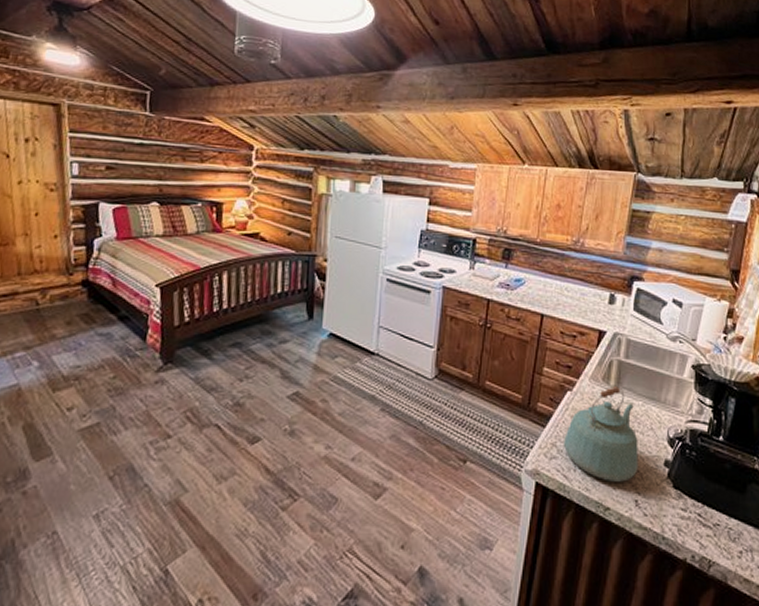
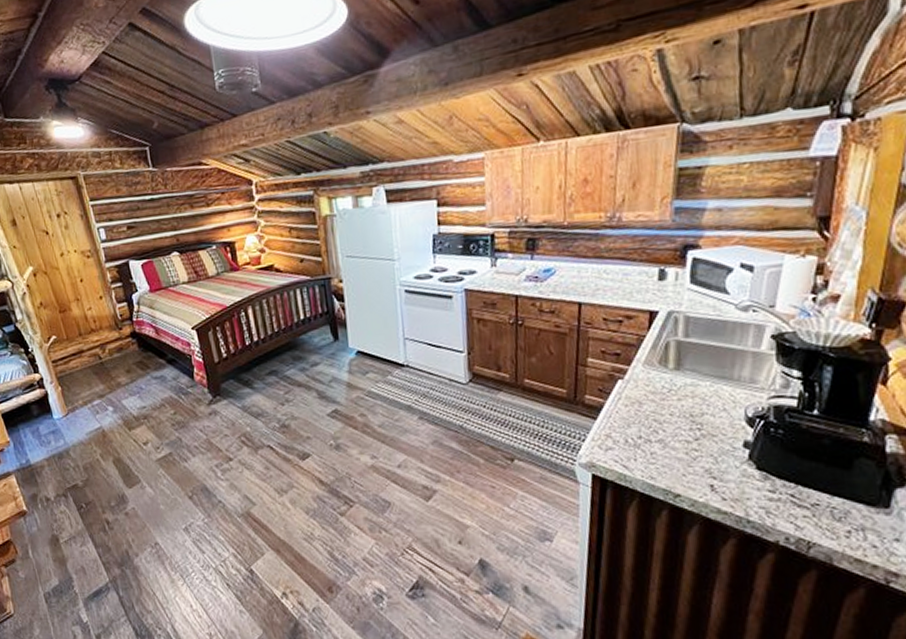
kettle: present [564,387,638,482] -> none [619,369,712,468]

